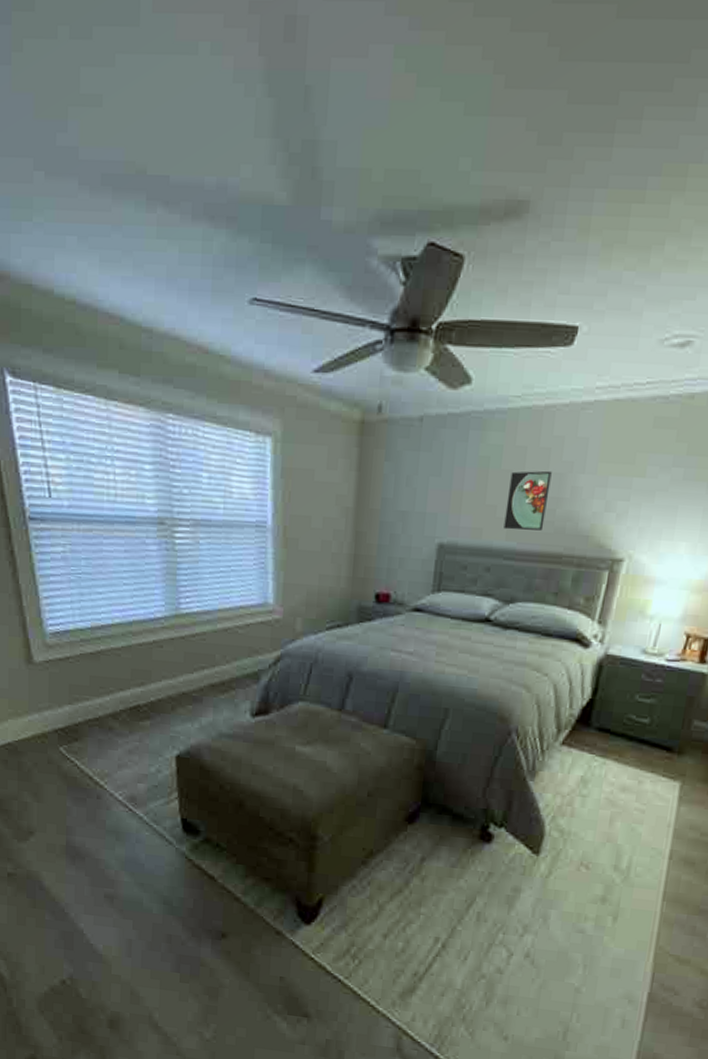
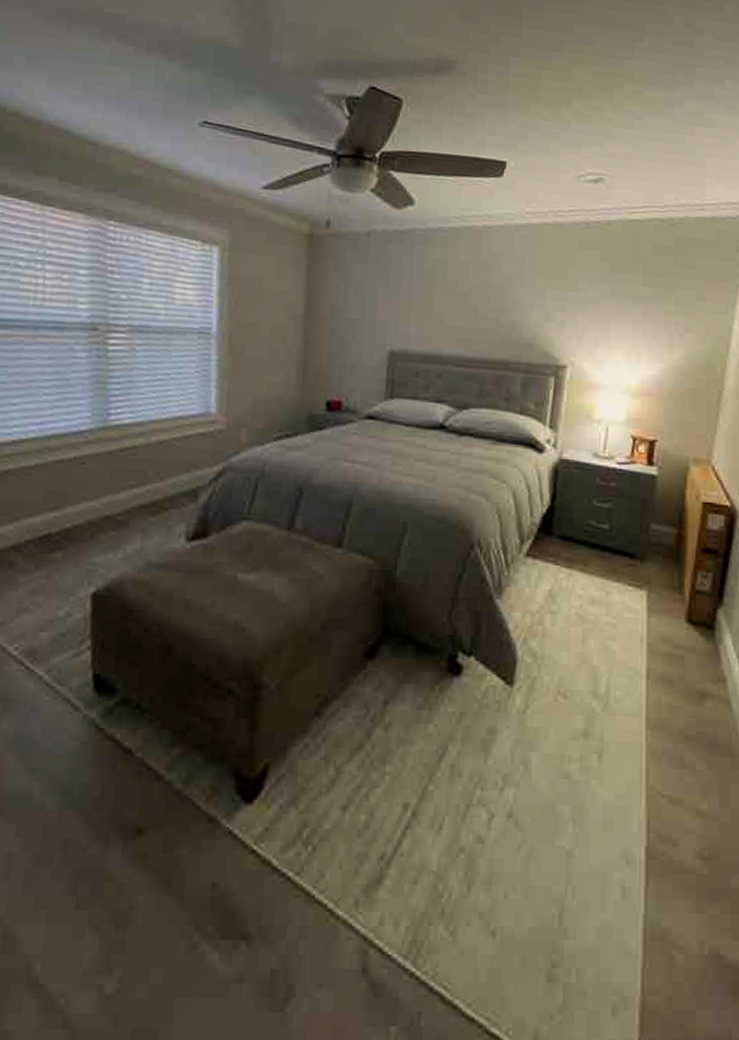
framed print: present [503,470,552,531] -> none [452,283,494,339]

